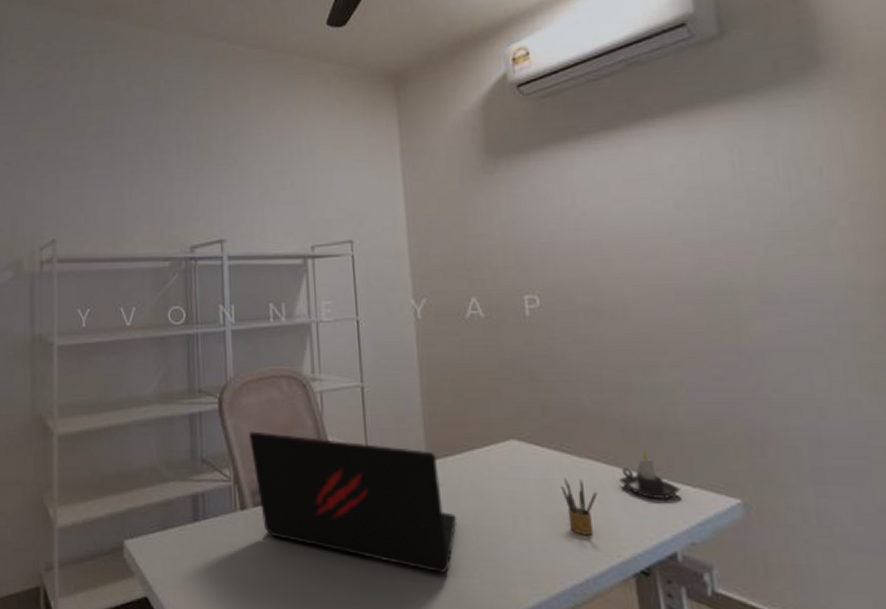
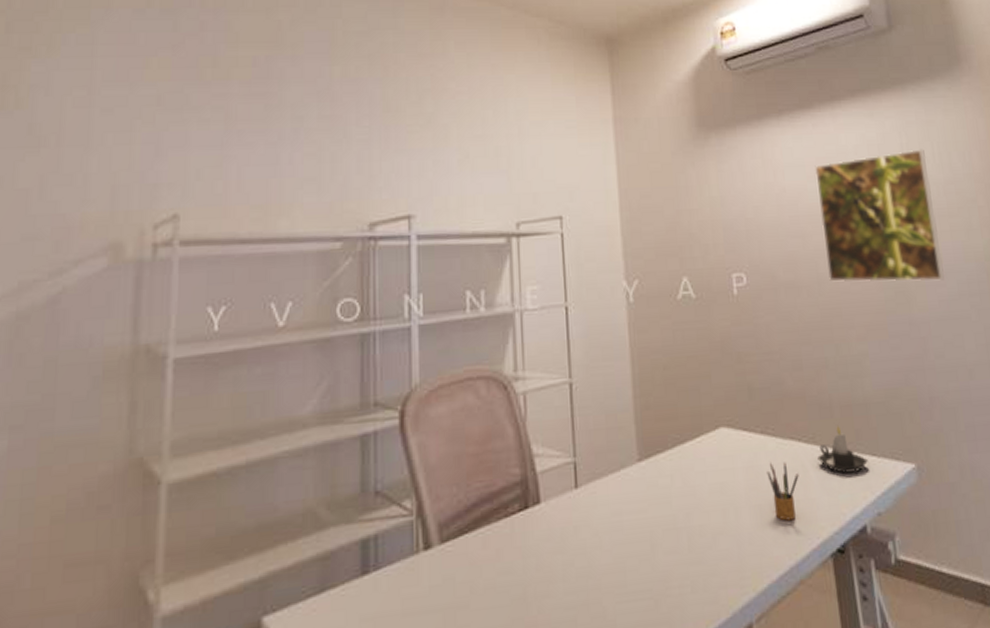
laptop: present [248,431,457,573] -> none [436,447,669,588]
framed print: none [620,165,789,310] -> present [814,149,945,283]

